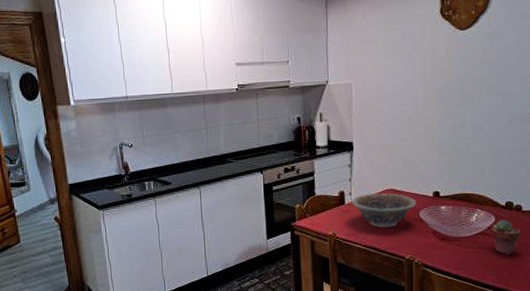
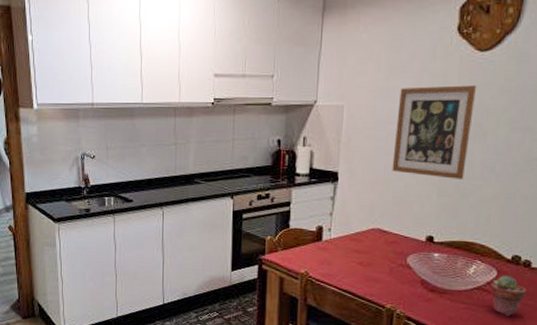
decorative bowl: present [351,193,417,228] -> none [329,232,405,272]
wall art: none [398,59,461,141] -> present [392,85,477,179]

